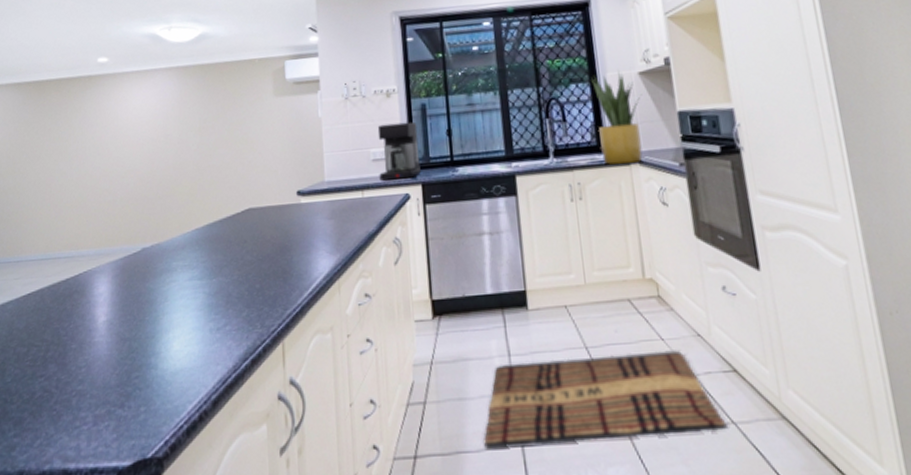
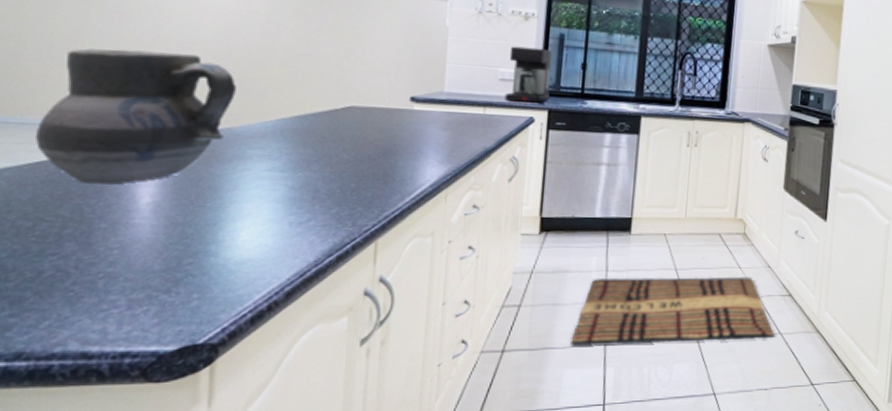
ceramic jug: none [26,182,160,309] -> present [34,48,236,184]
planter: present [591,71,643,165] -> none [722,40,767,123]

